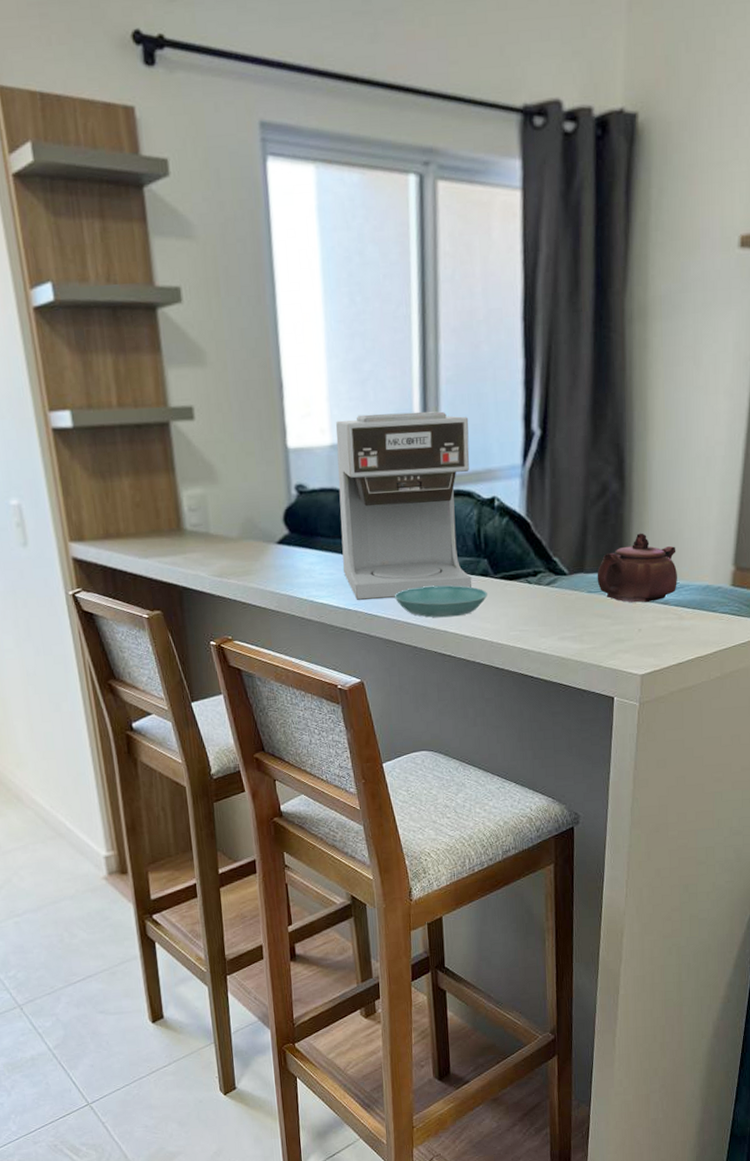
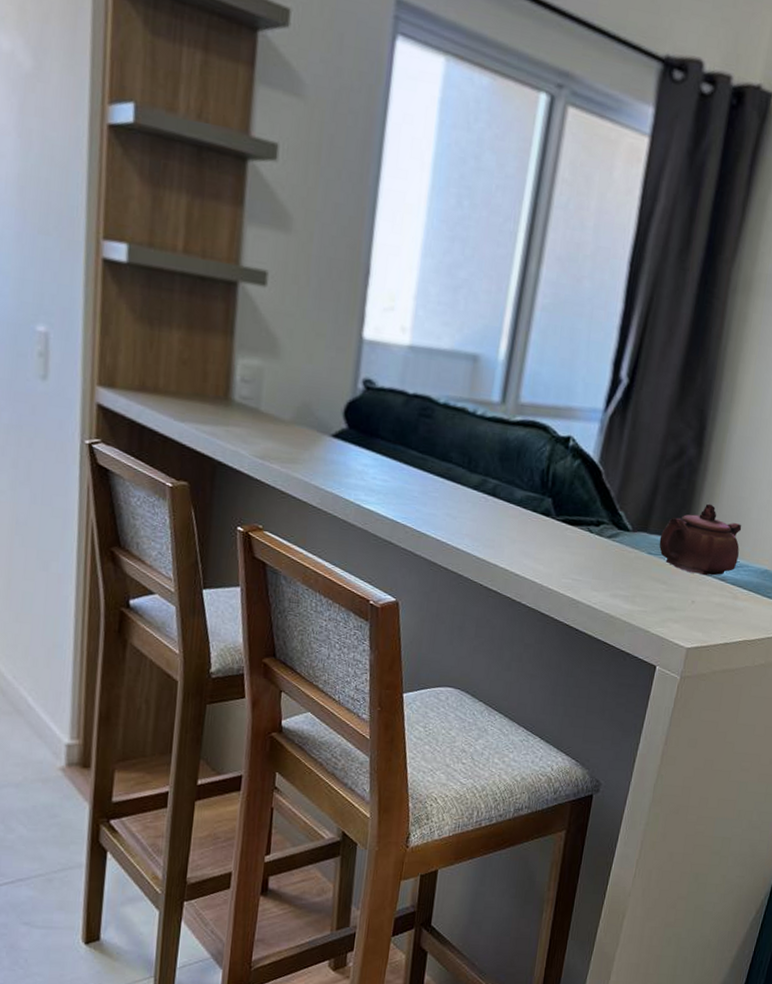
coffee maker: present [335,411,472,600] -> none [399,321,558,525]
saucer: present [394,585,487,618] -> none [447,512,546,552]

